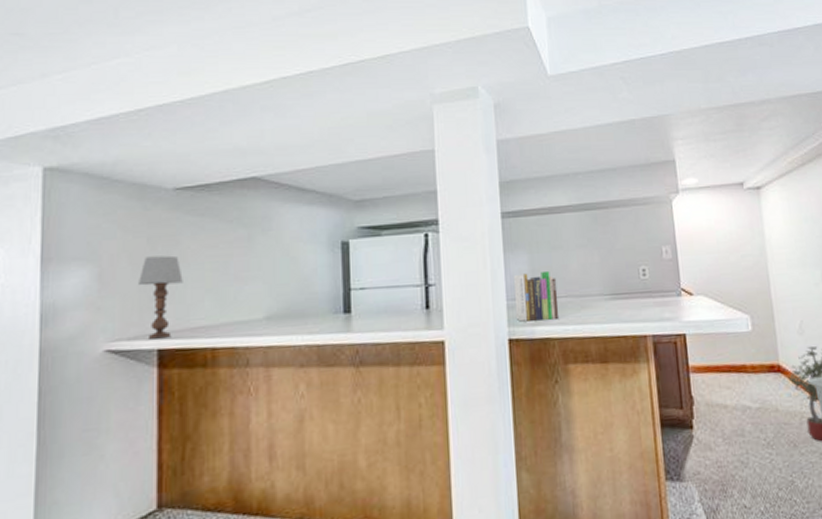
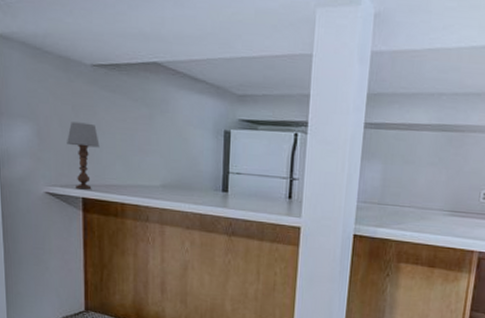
books: present [514,270,560,322] -> none [363,181,404,224]

